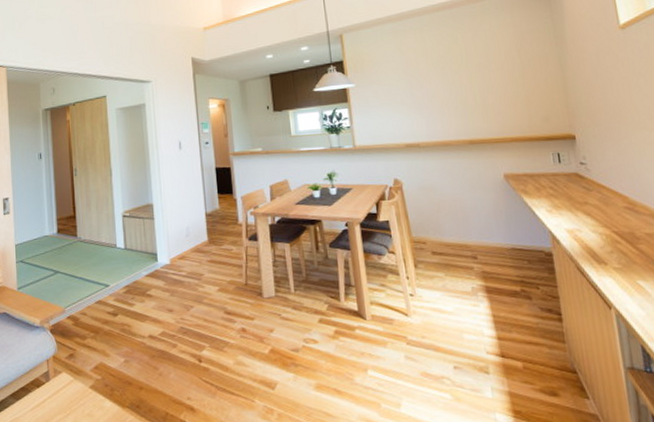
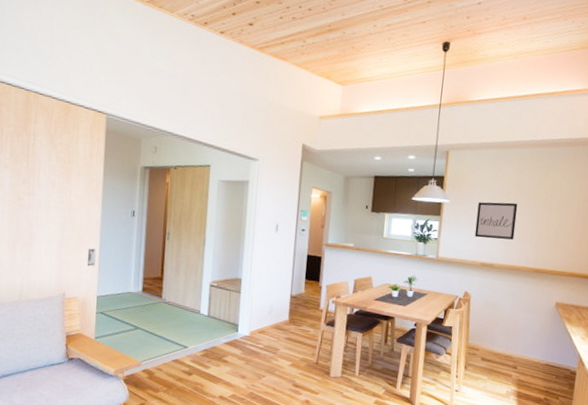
wall art: none [386,73,436,118] -> present [474,202,518,240]

